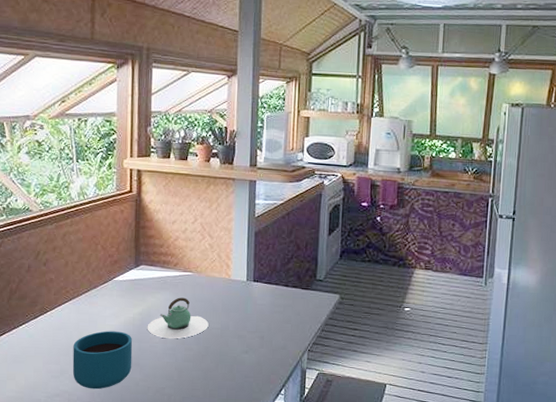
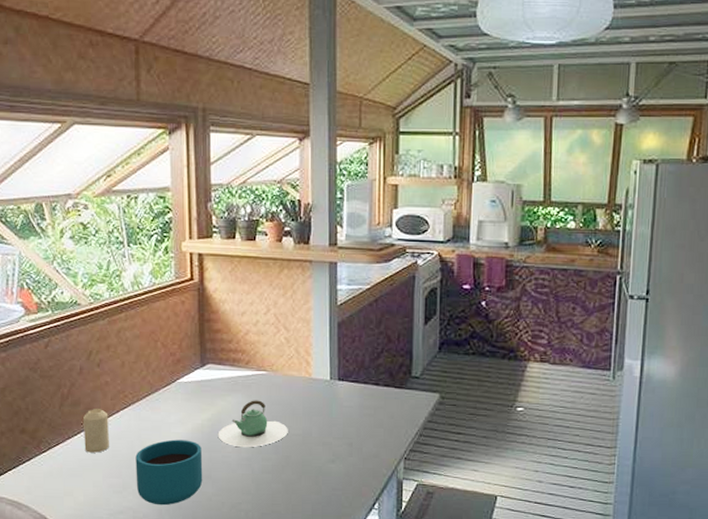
candle: none [28,301,51,342] -> present [82,408,109,453]

